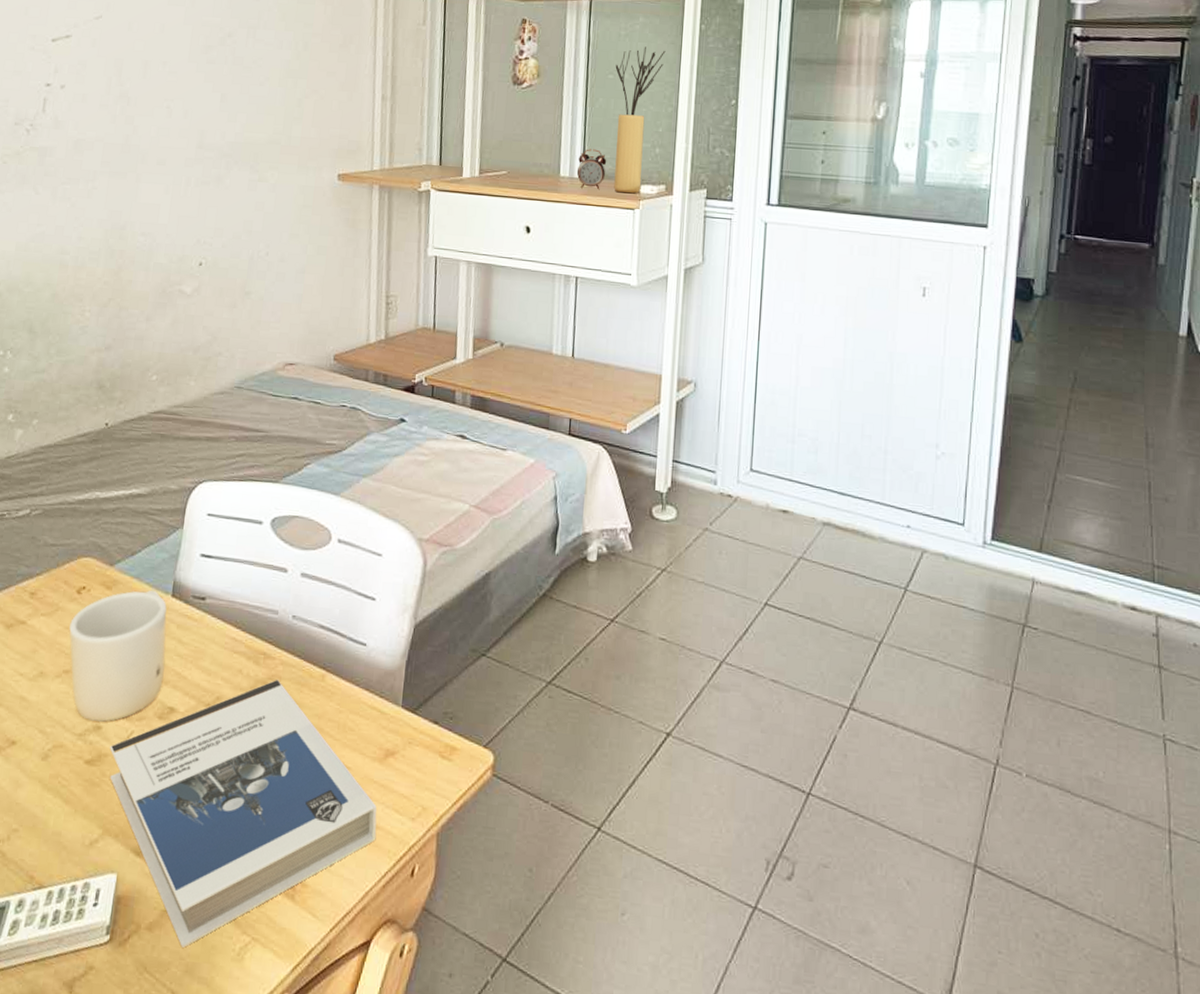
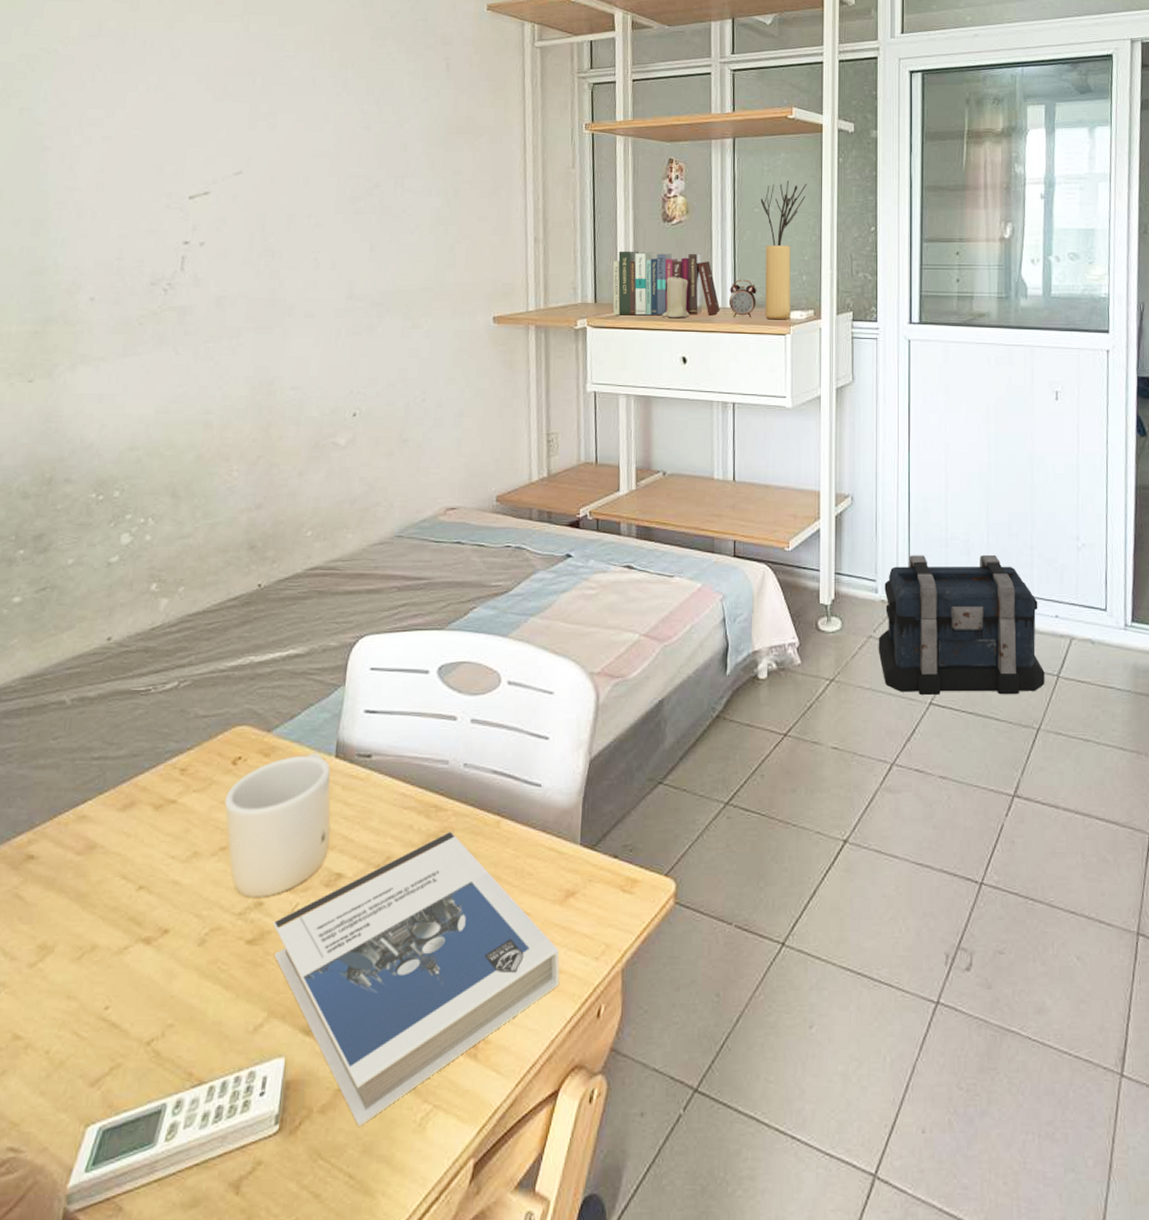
books: none [458,113,567,185] -> present [612,251,720,316]
candle: none [506,141,536,186] -> present [661,275,690,317]
storage crate: none [713,449,891,604] -> present [878,554,1045,695]

